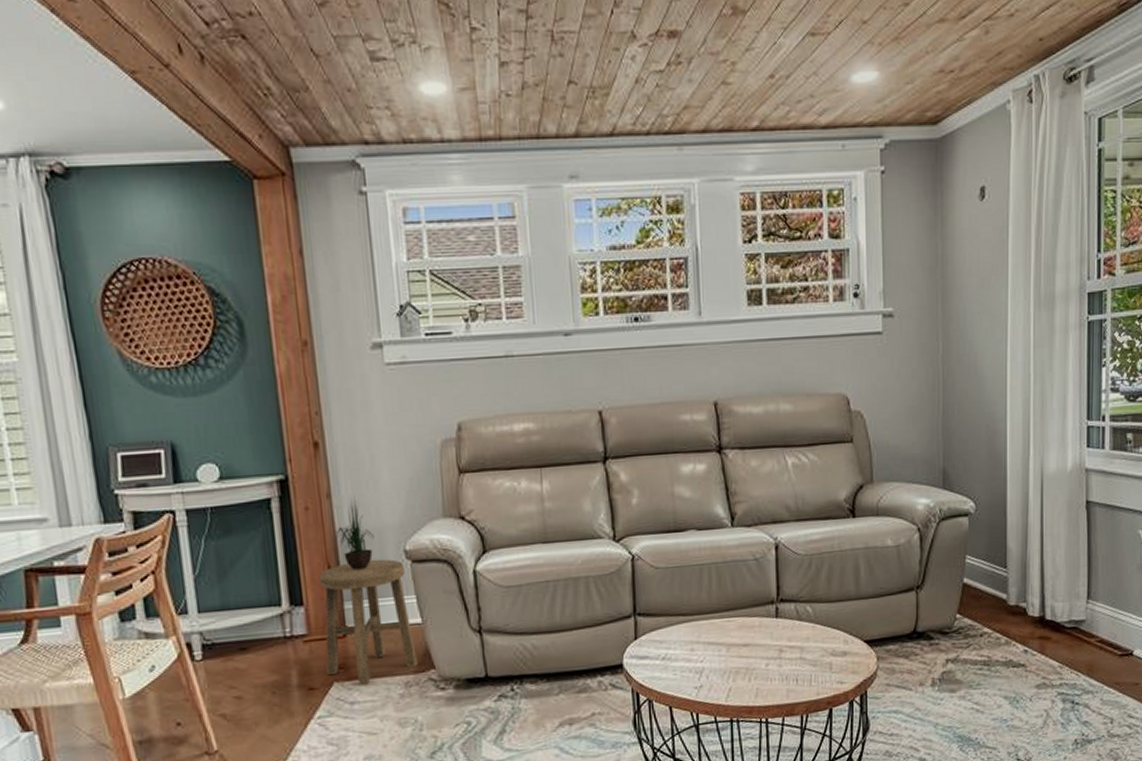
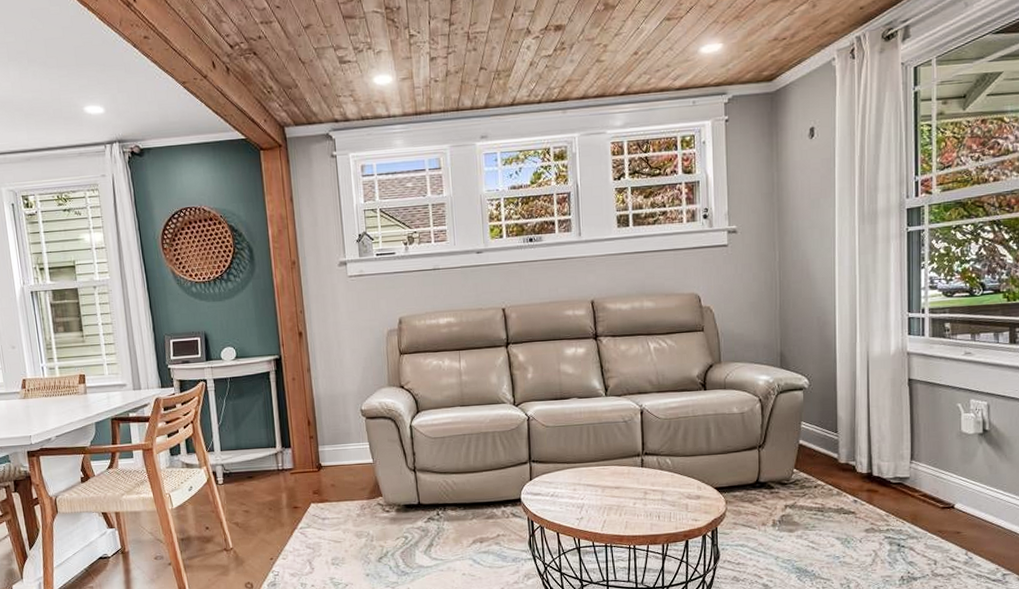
stool: present [319,559,418,687] -> none [302,416,370,507]
potted plant: present [335,496,374,571] -> none [313,370,340,424]

